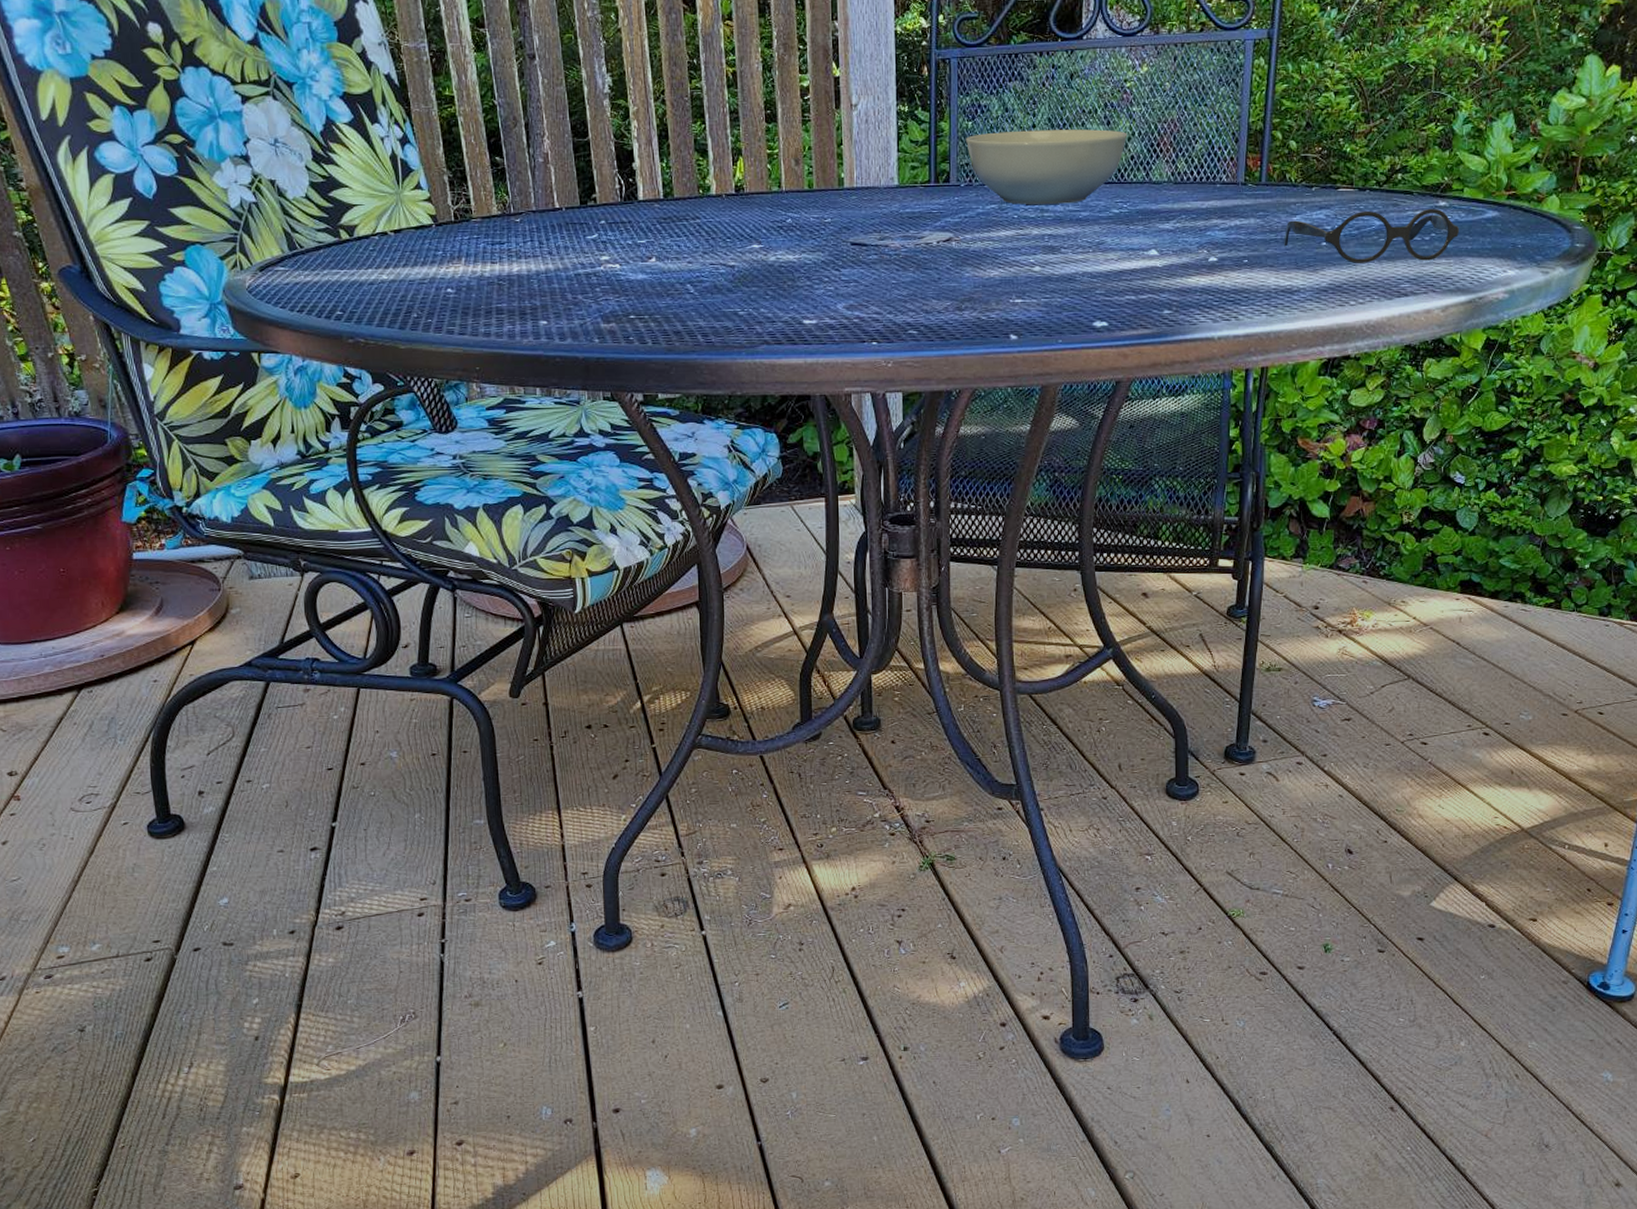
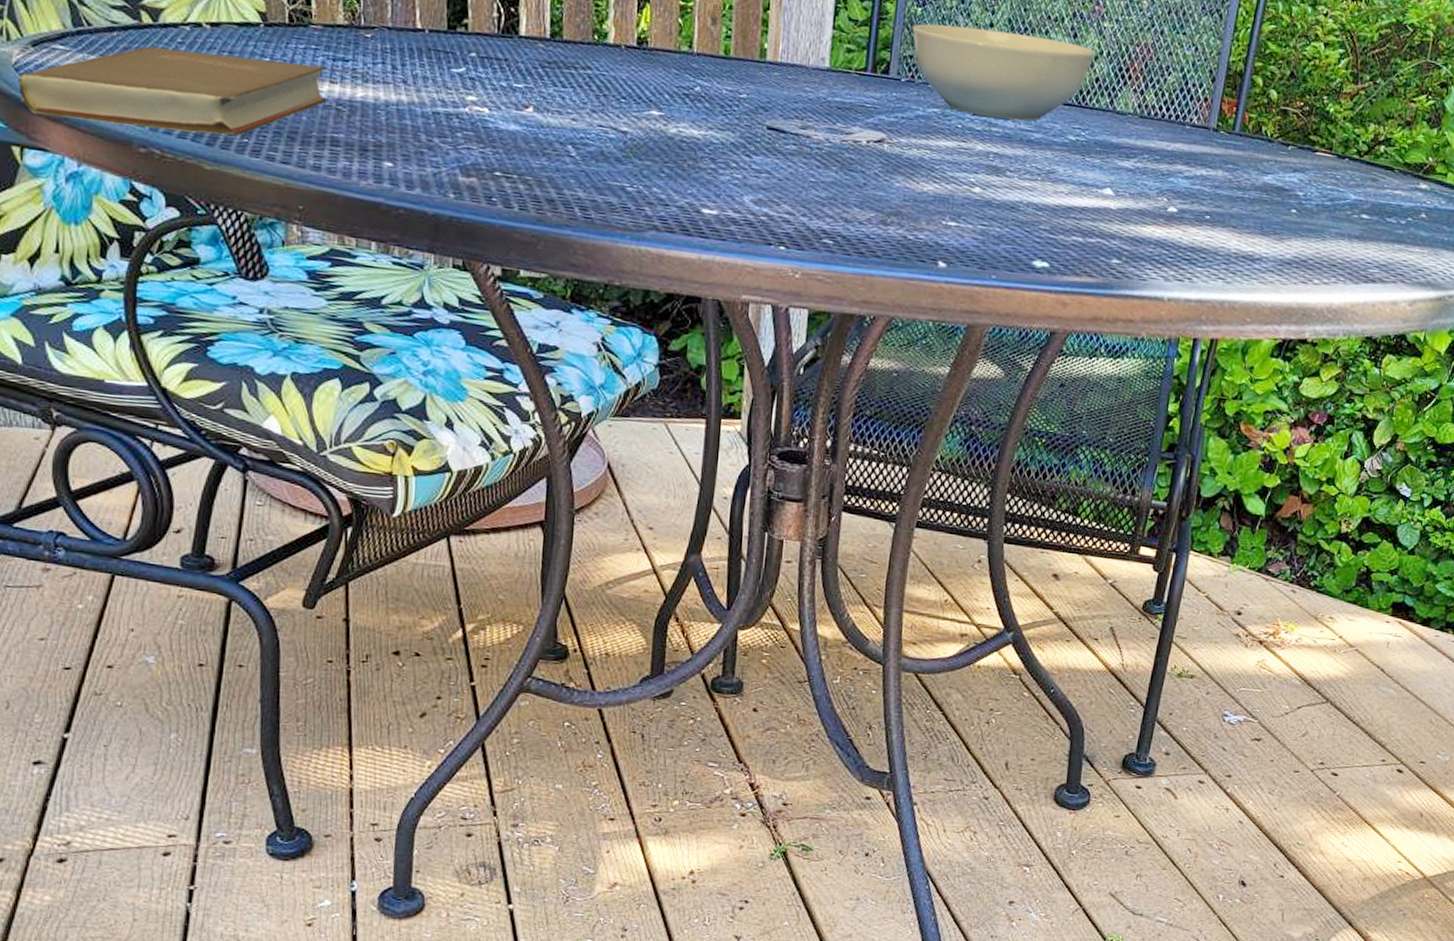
book: none [252,251,490,325] -> present [18,46,327,137]
eyeglasses: present [1283,208,1460,264] -> none [1250,179,1438,248]

